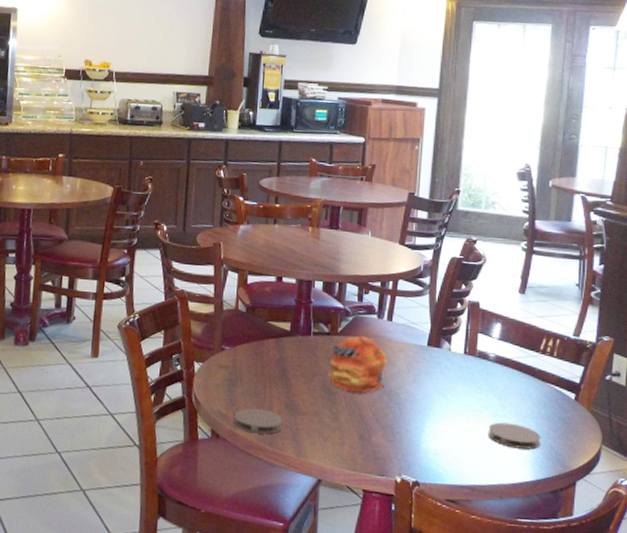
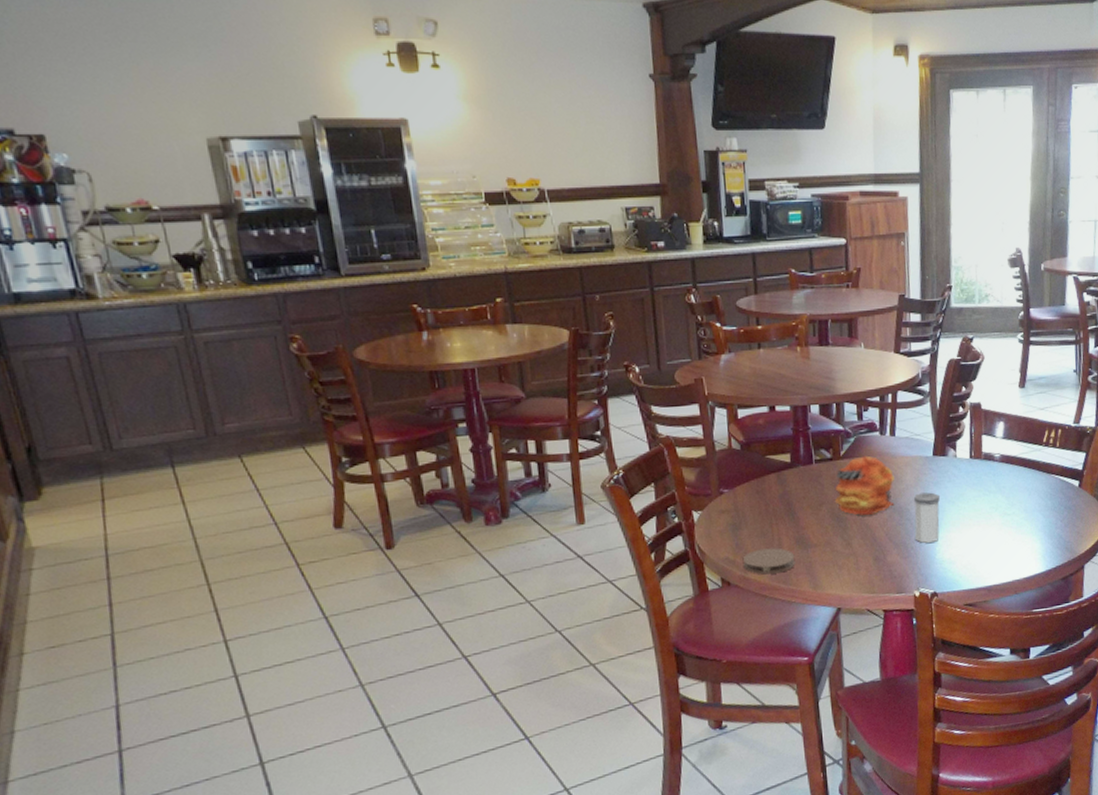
salt shaker: none [402,380,430,430] -> present [913,492,940,543]
coaster: present [488,422,541,450] -> none [999,519,1050,544]

